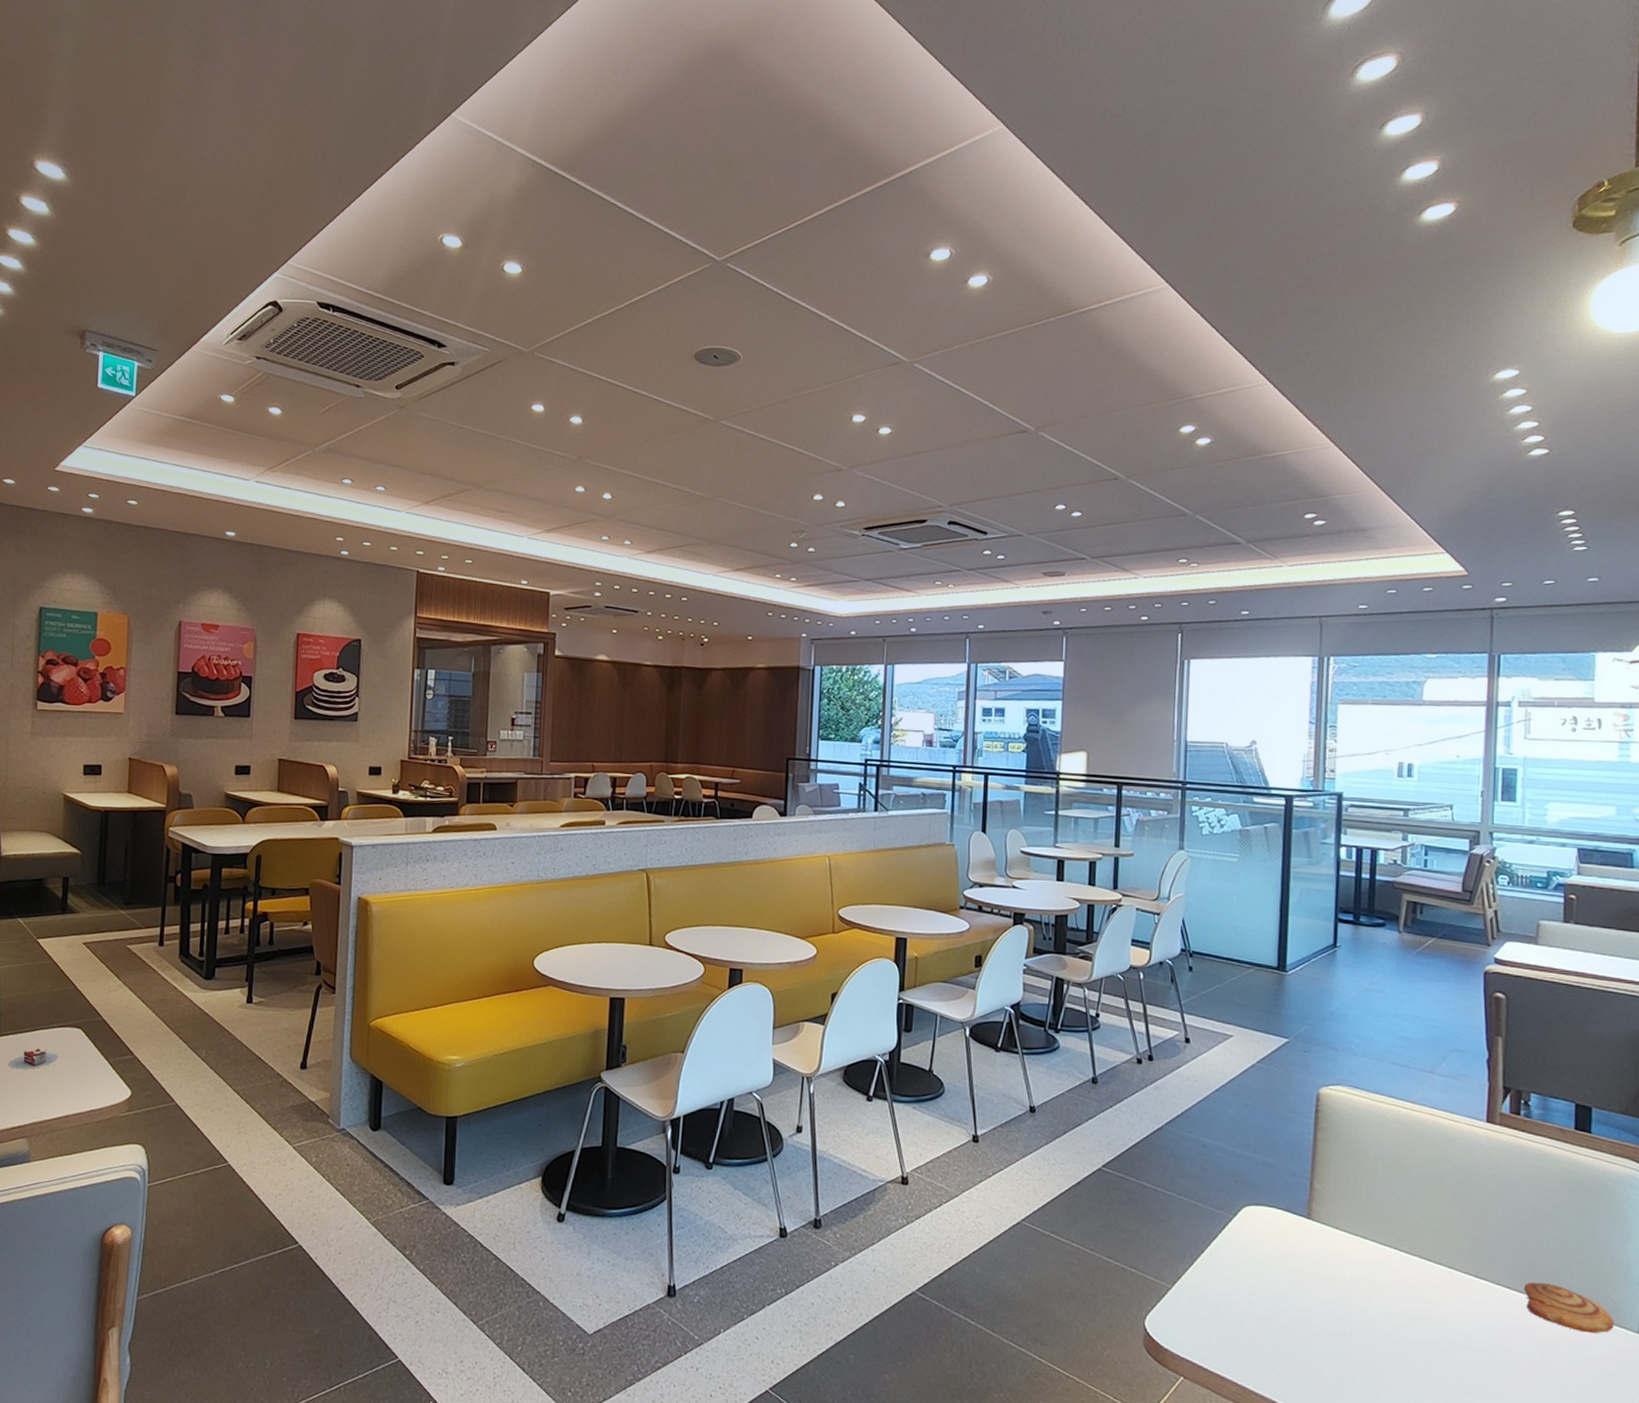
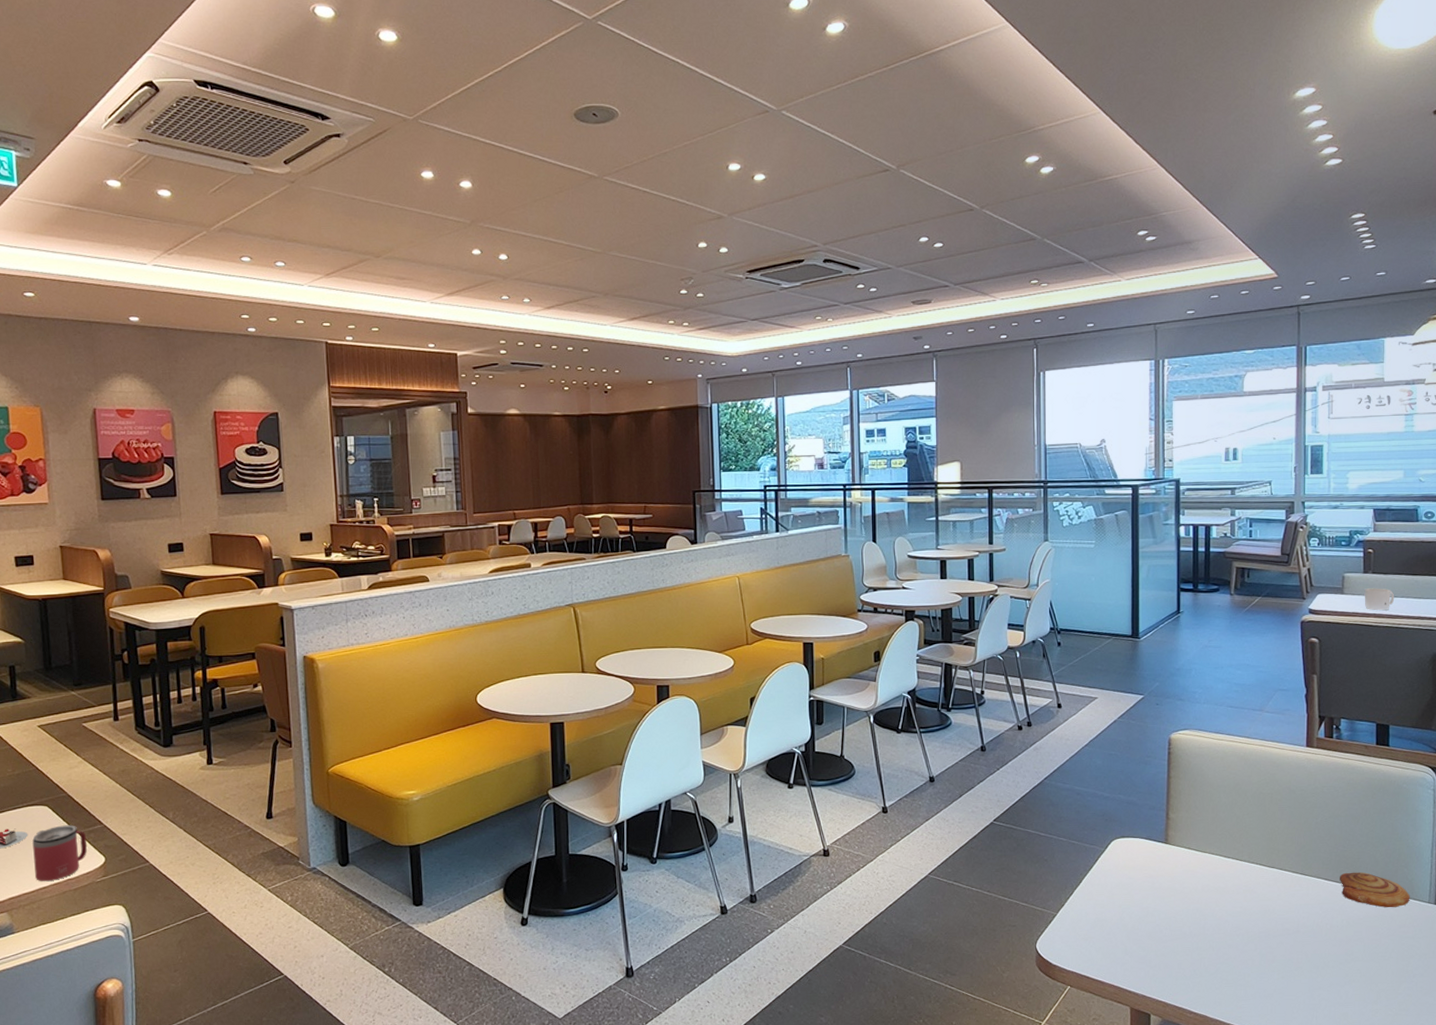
beverage cup: none [59,1051,116,1110] -> present [32,825,87,882]
mug: none [1563,940,1602,970] -> present [1364,588,1395,611]

